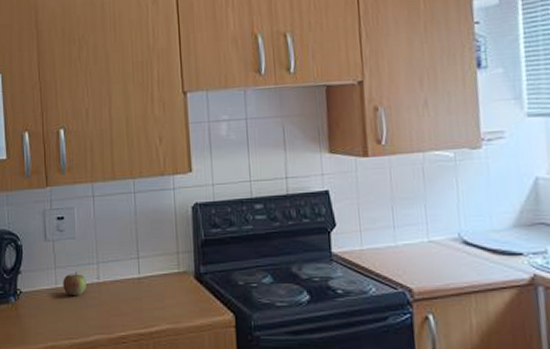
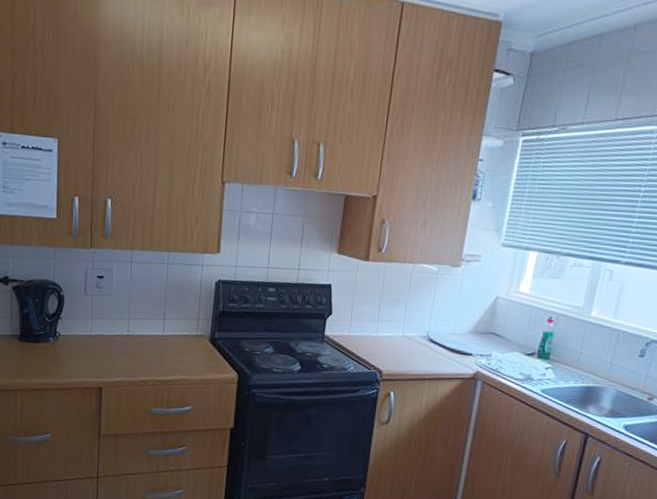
apple: present [63,271,86,295] -> none [97,323,118,343]

